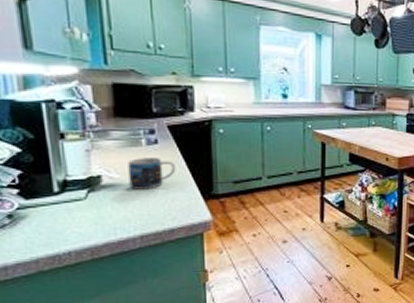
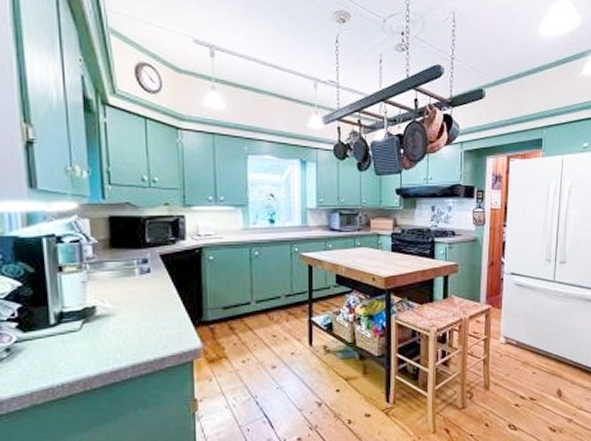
mug: present [128,158,176,190] -> none [121,287,168,319]

